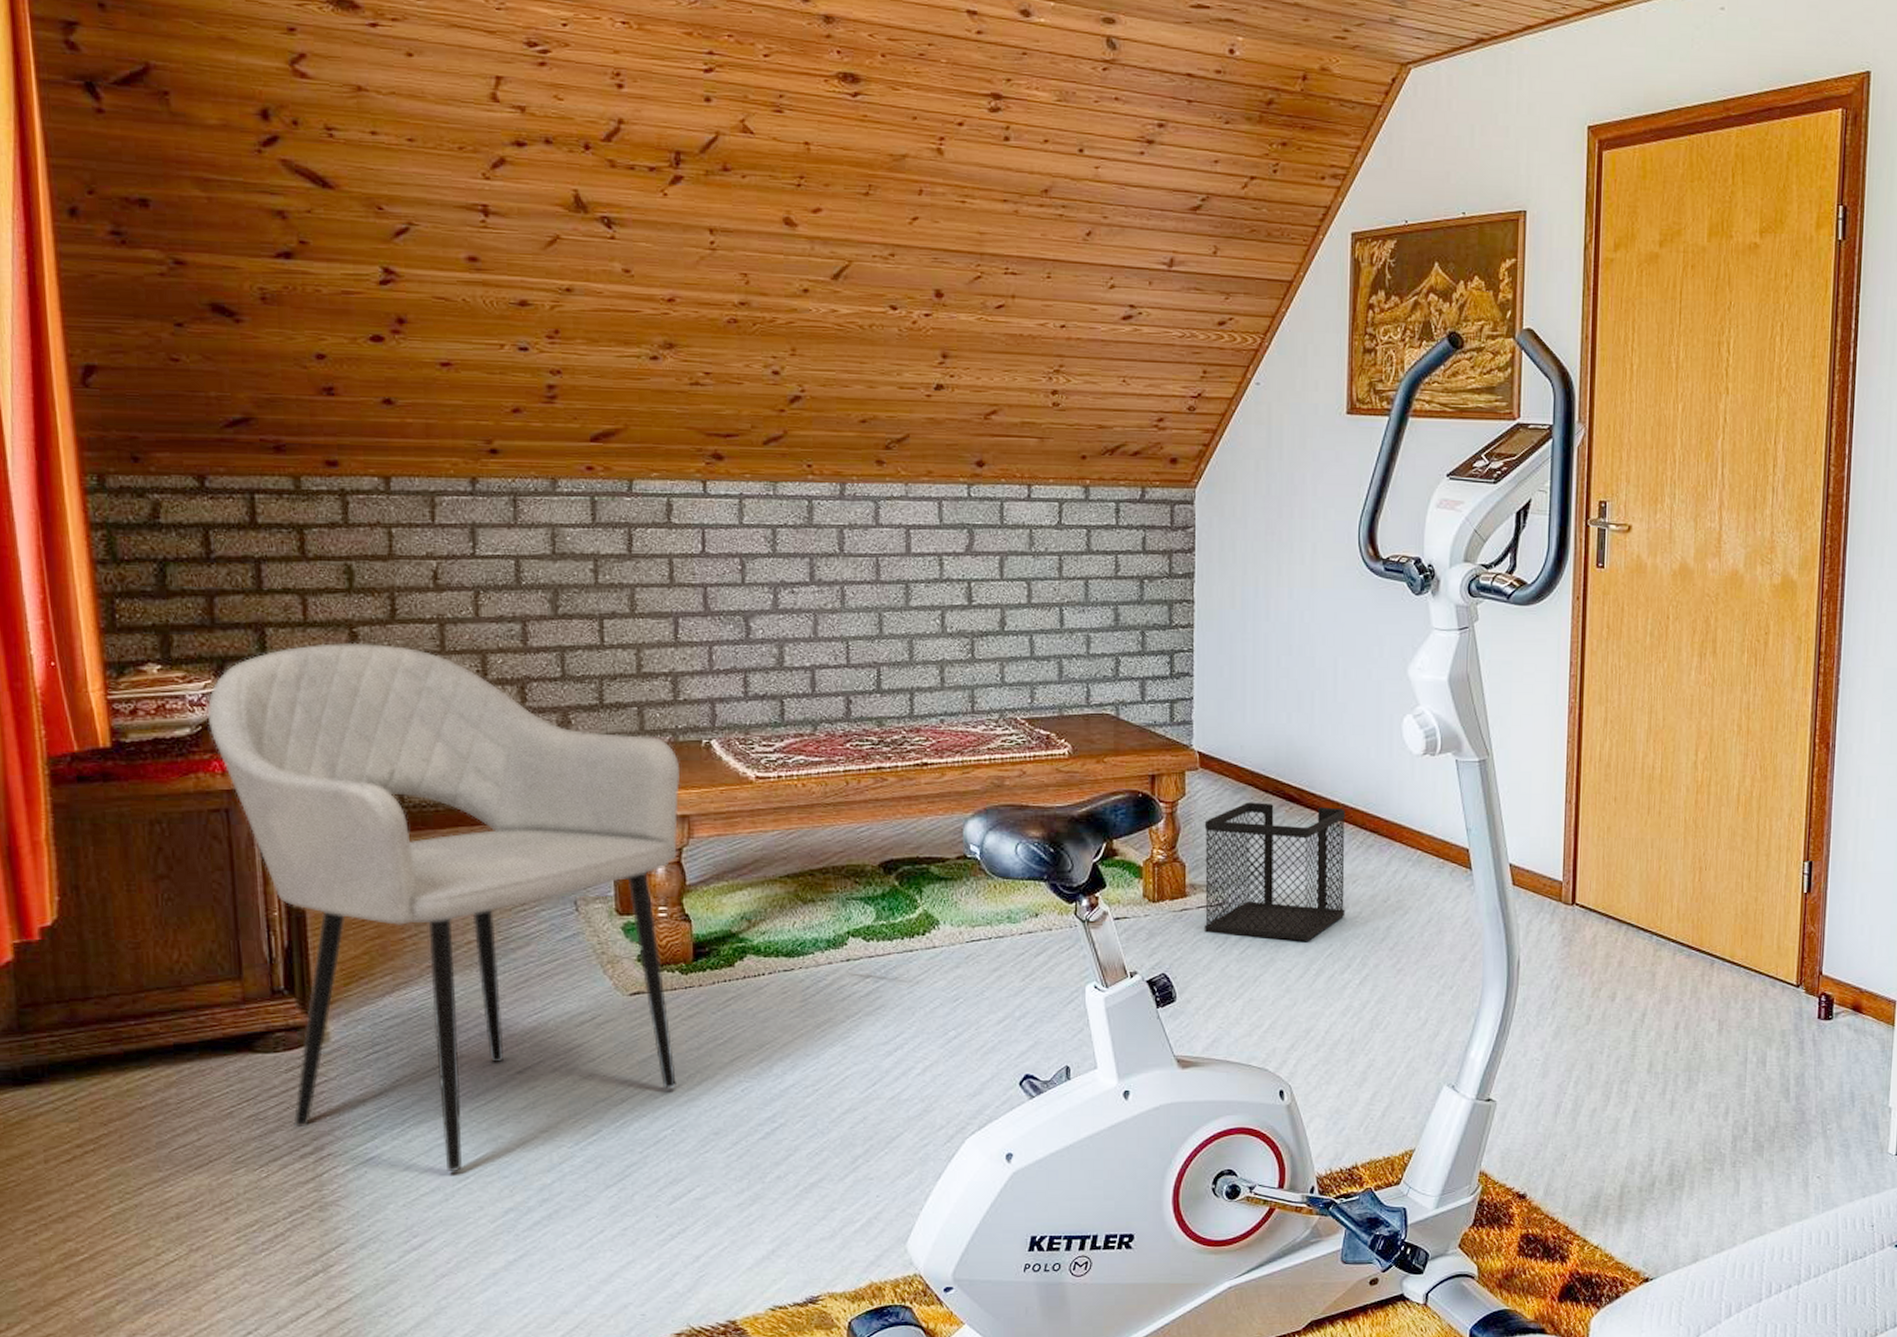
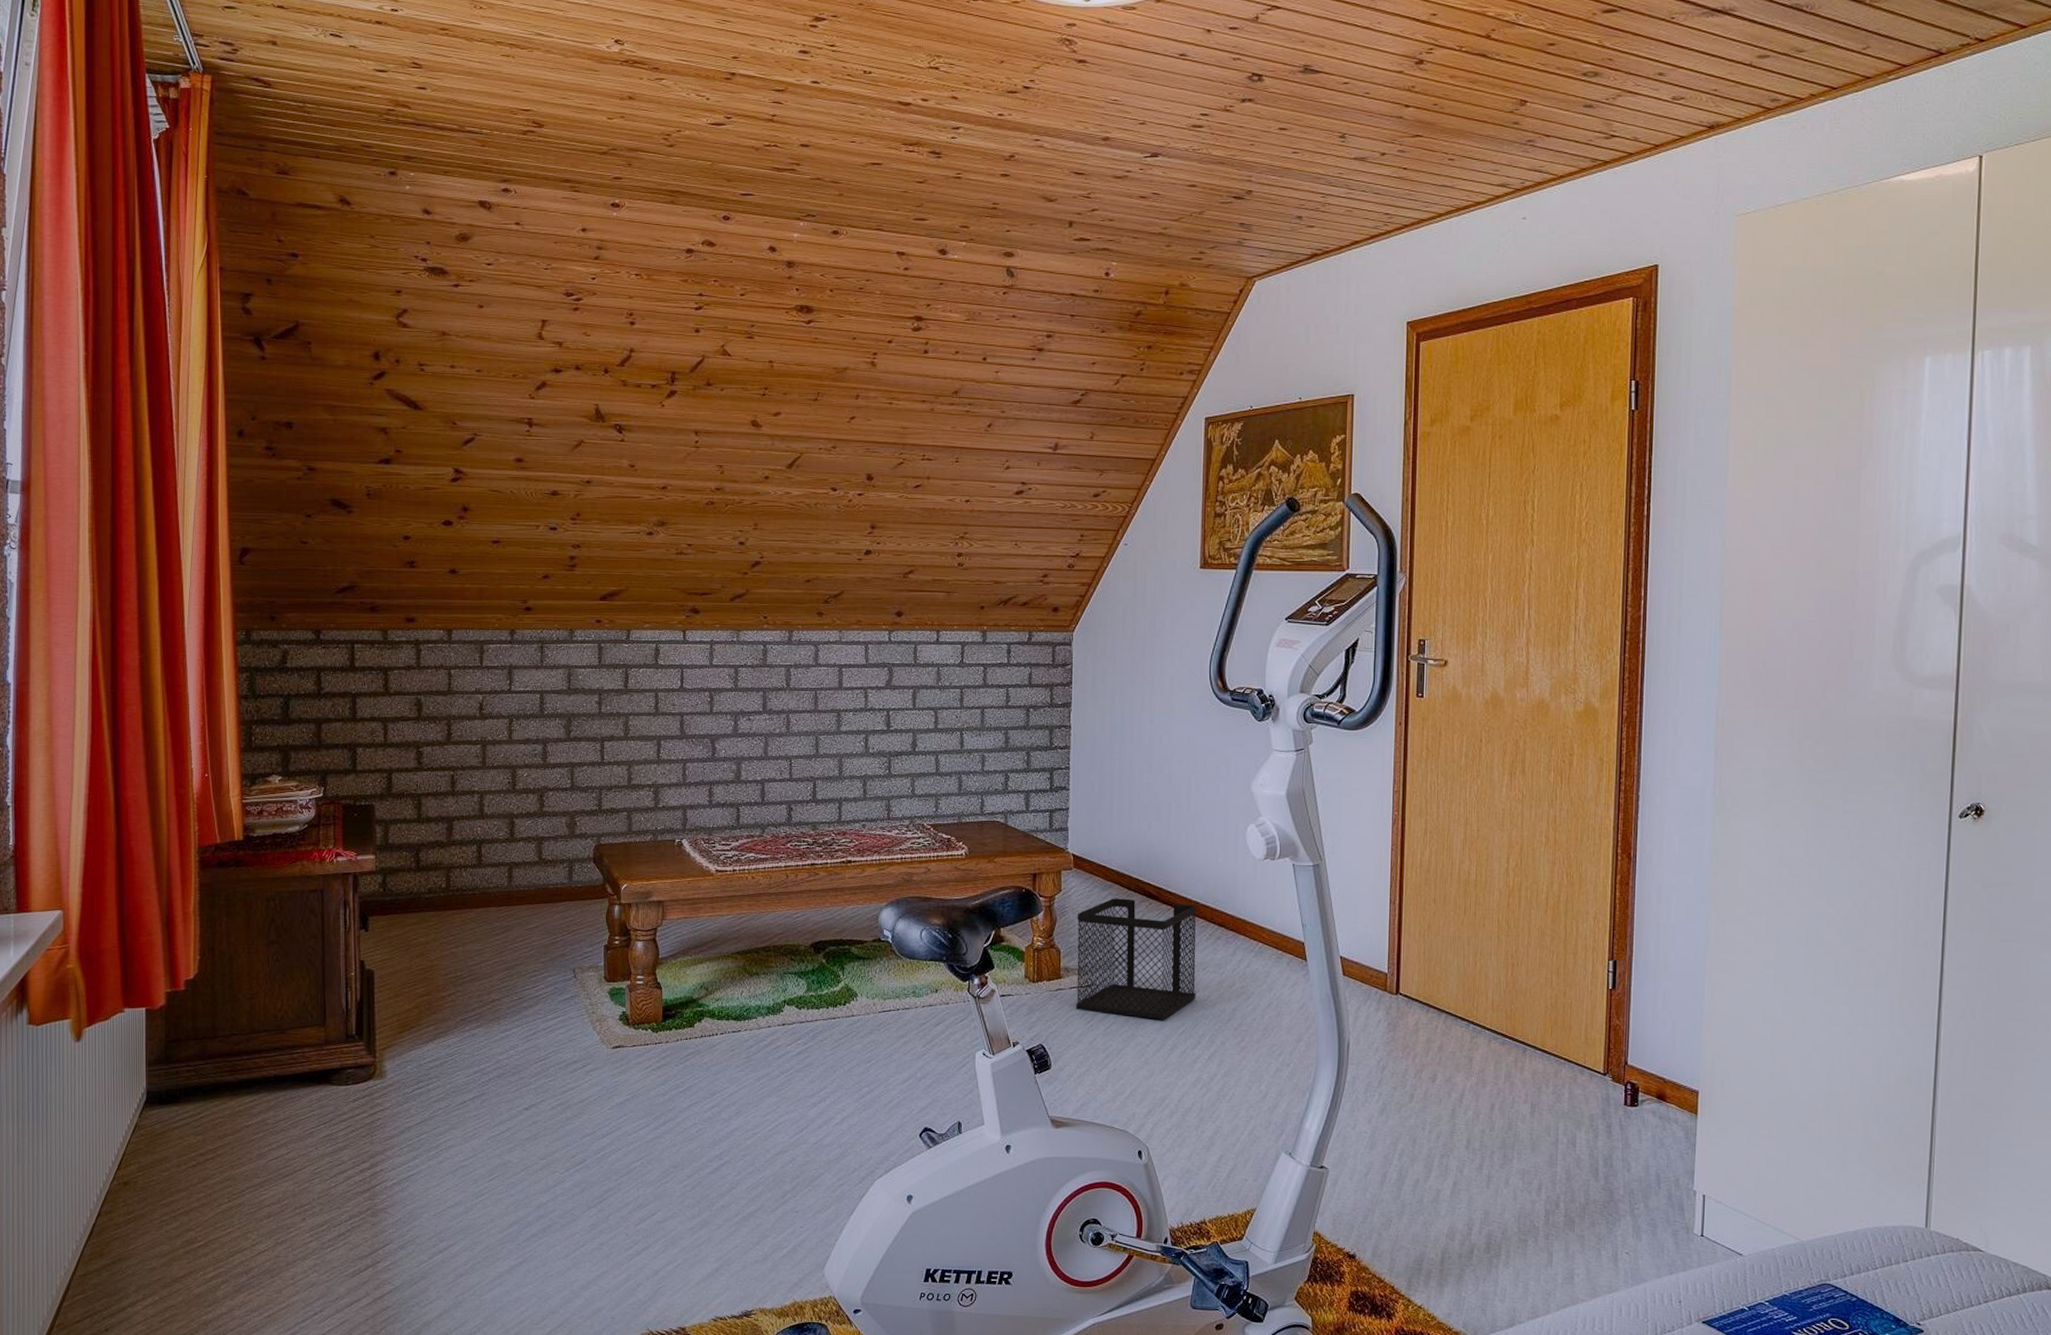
armchair: present [207,642,681,1171] -> none [312,759,658,1189]

